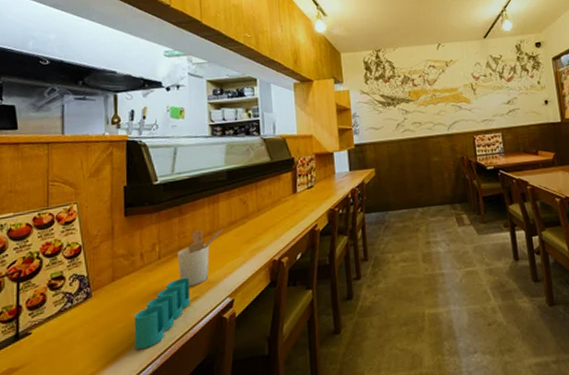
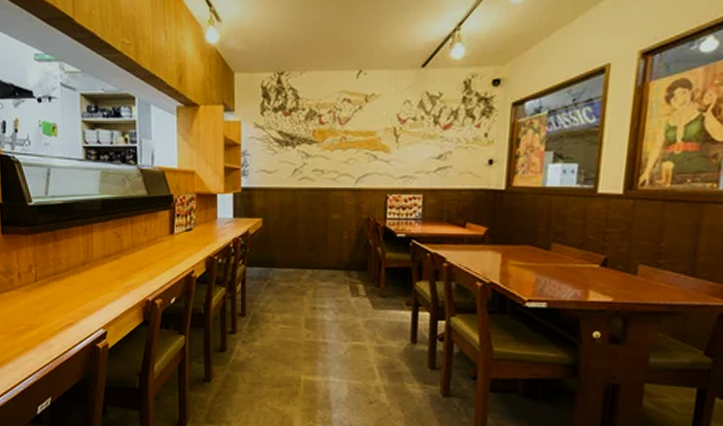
pen holder: present [134,277,191,350] -> none [14,302,66,362]
utensil holder: present [177,228,224,287] -> none [53,257,98,313]

